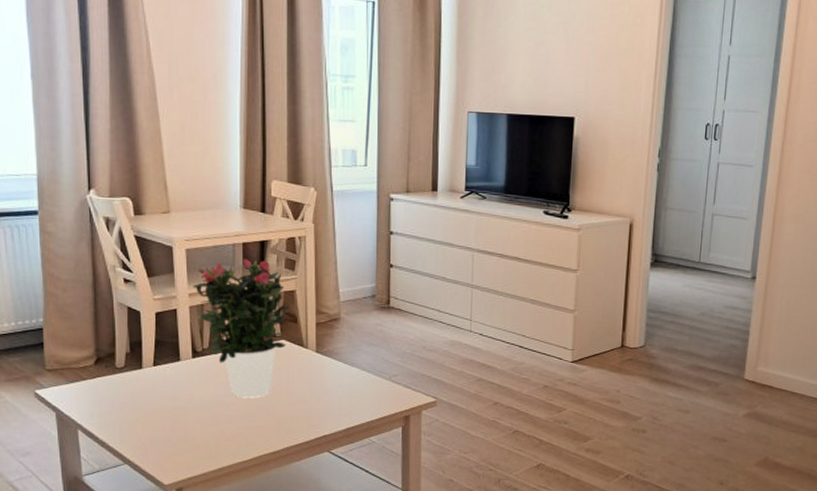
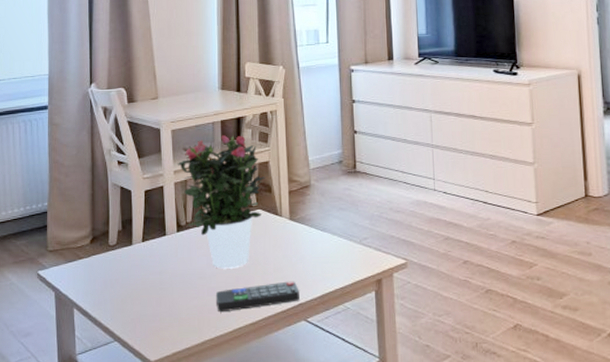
remote control: none [234,413,324,441] -> present [215,281,300,313]

